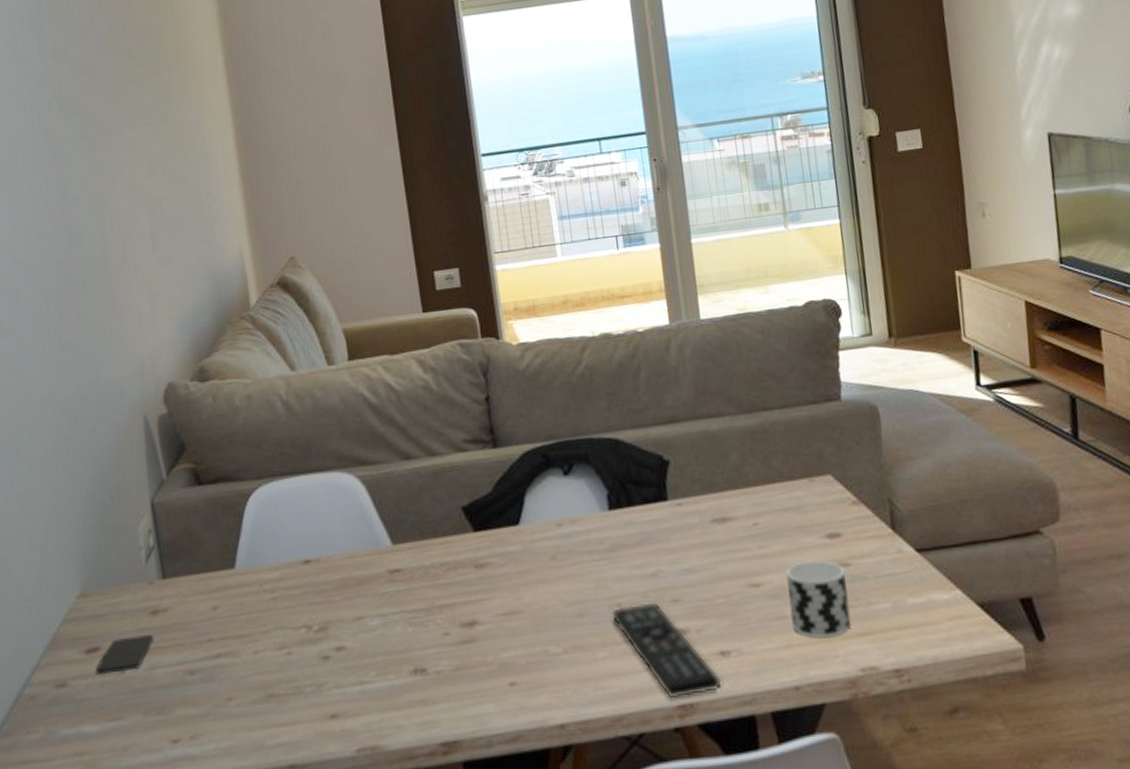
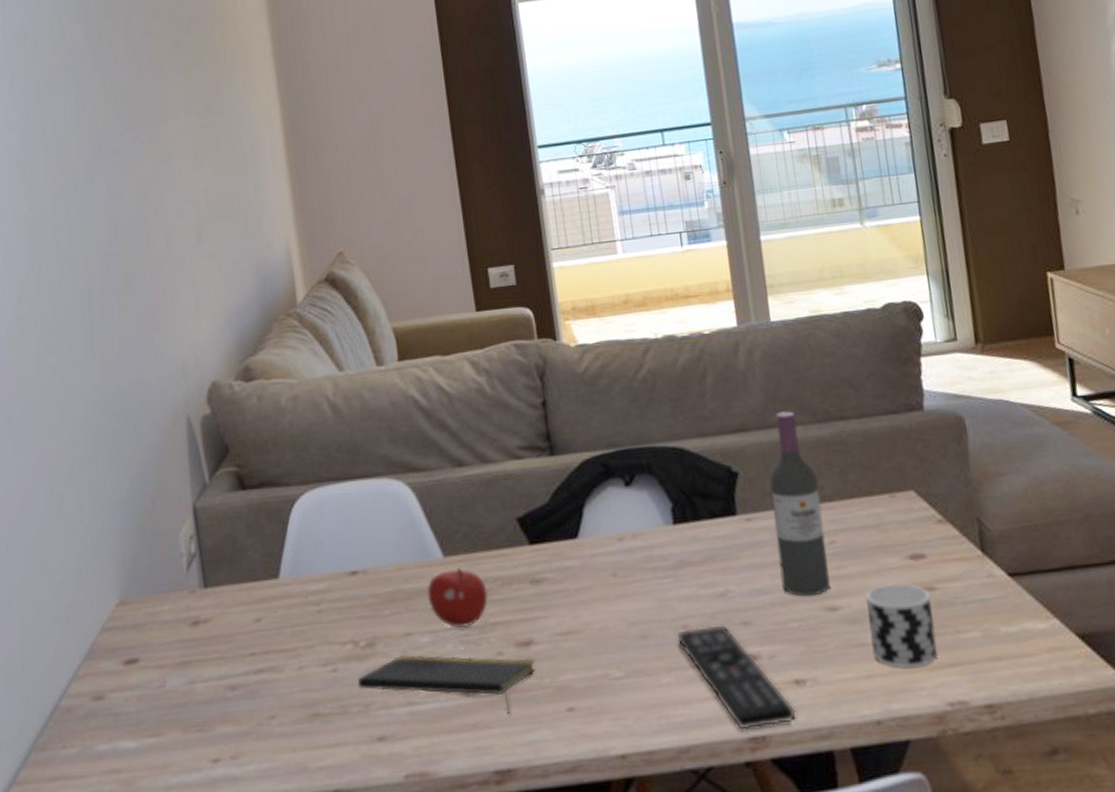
smartphone: present [95,635,154,674] -> none [134,647,195,687]
notepad: none [311,637,479,691] -> present [358,655,535,715]
fruit: none [377,555,436,611] -> present [427,568,489,628]
wine bottle: none [698,403,754,575] -> present [769,411,830,597]

